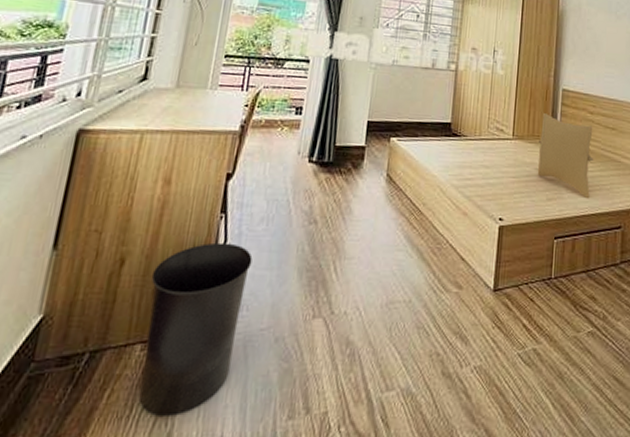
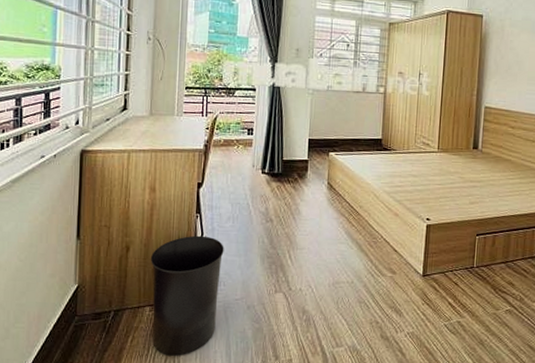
pillow: present [537,113,594,199] -> none [460,129,515,203]

